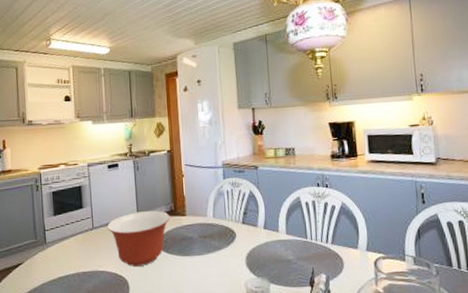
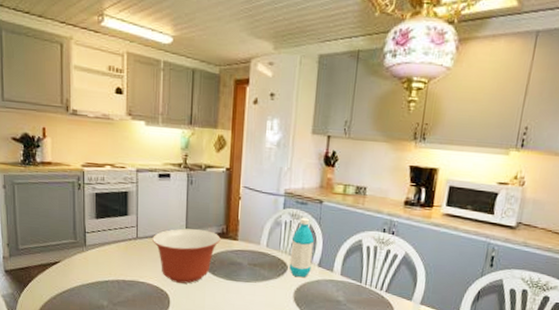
water bottle: none [235,184,258,242] -> present [289,217,314,277]

